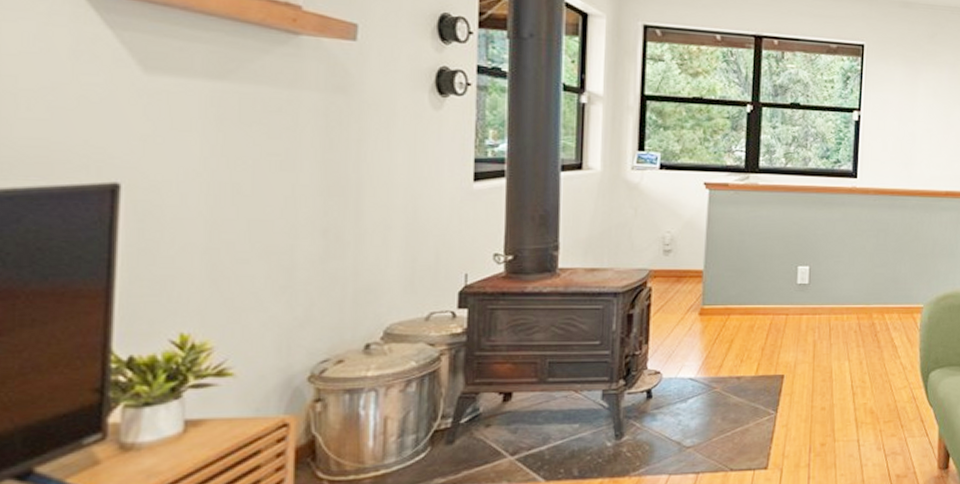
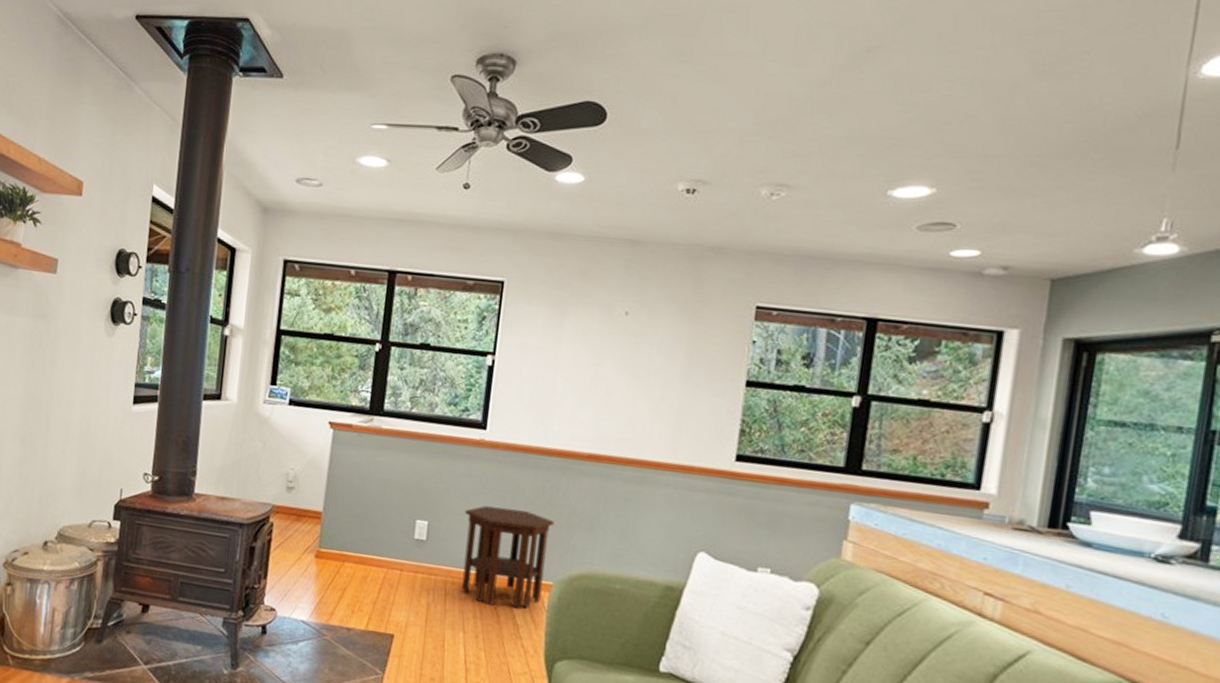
side table: none [842,246,921,333] -> present [461,505,554,609]

